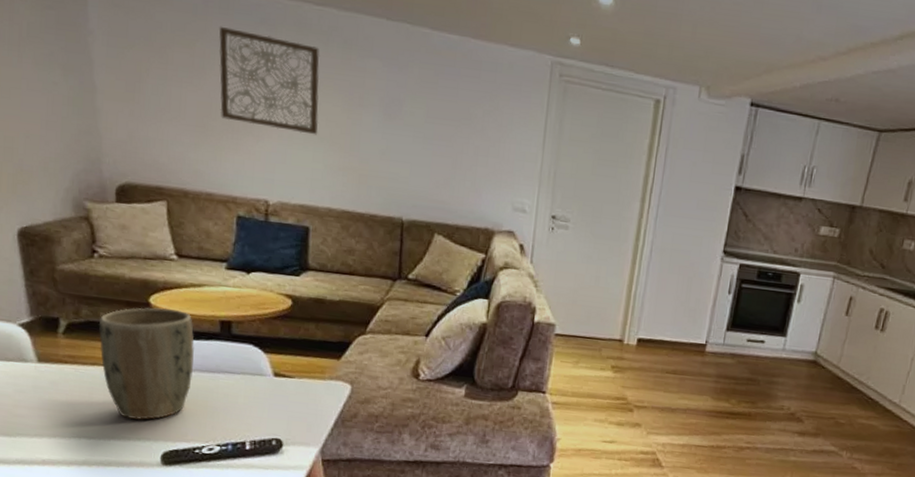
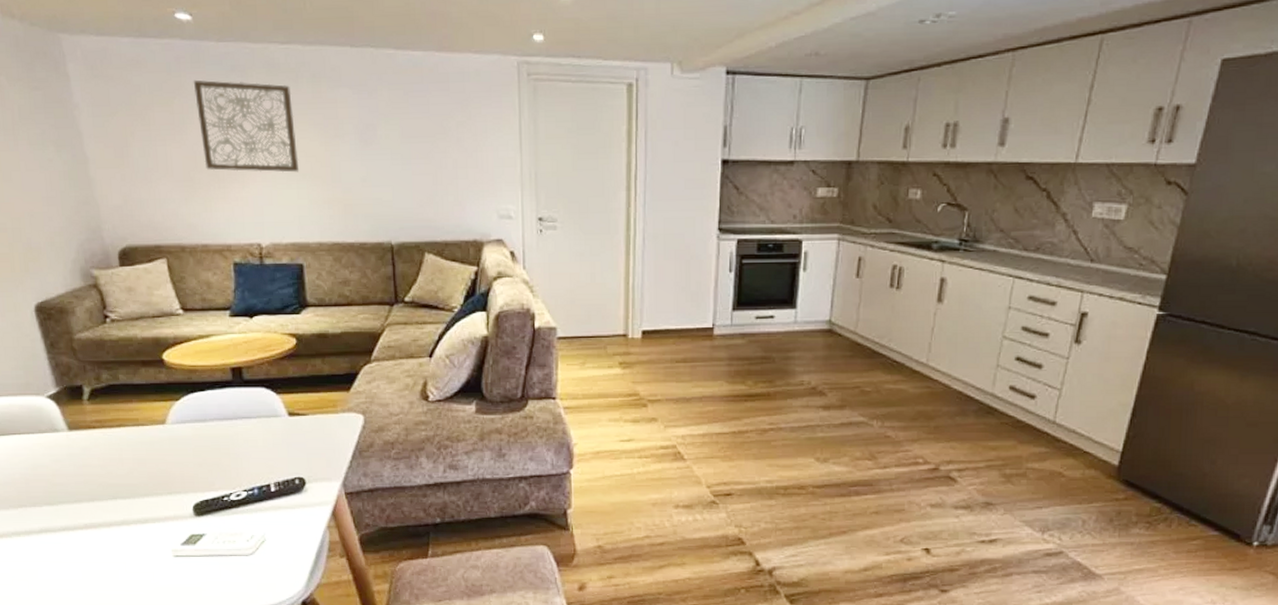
plant pot: present [98,307,194,421] -> none [119,362,212,476]

